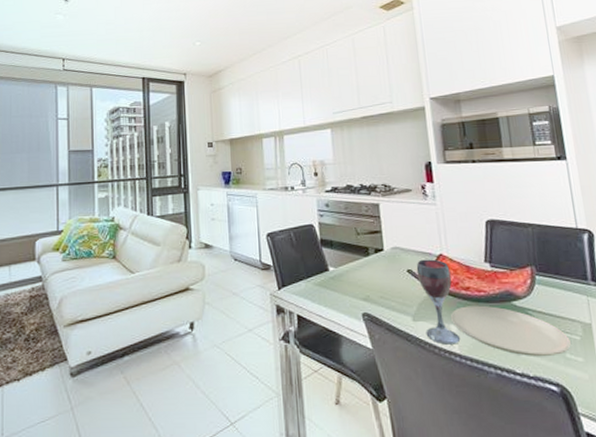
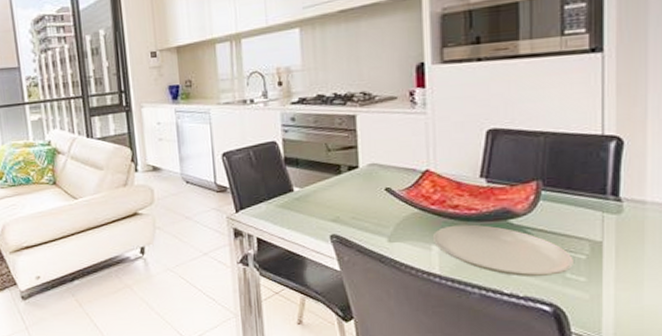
cup: present [416,259,461,345] -> none [396,175,442,266]

